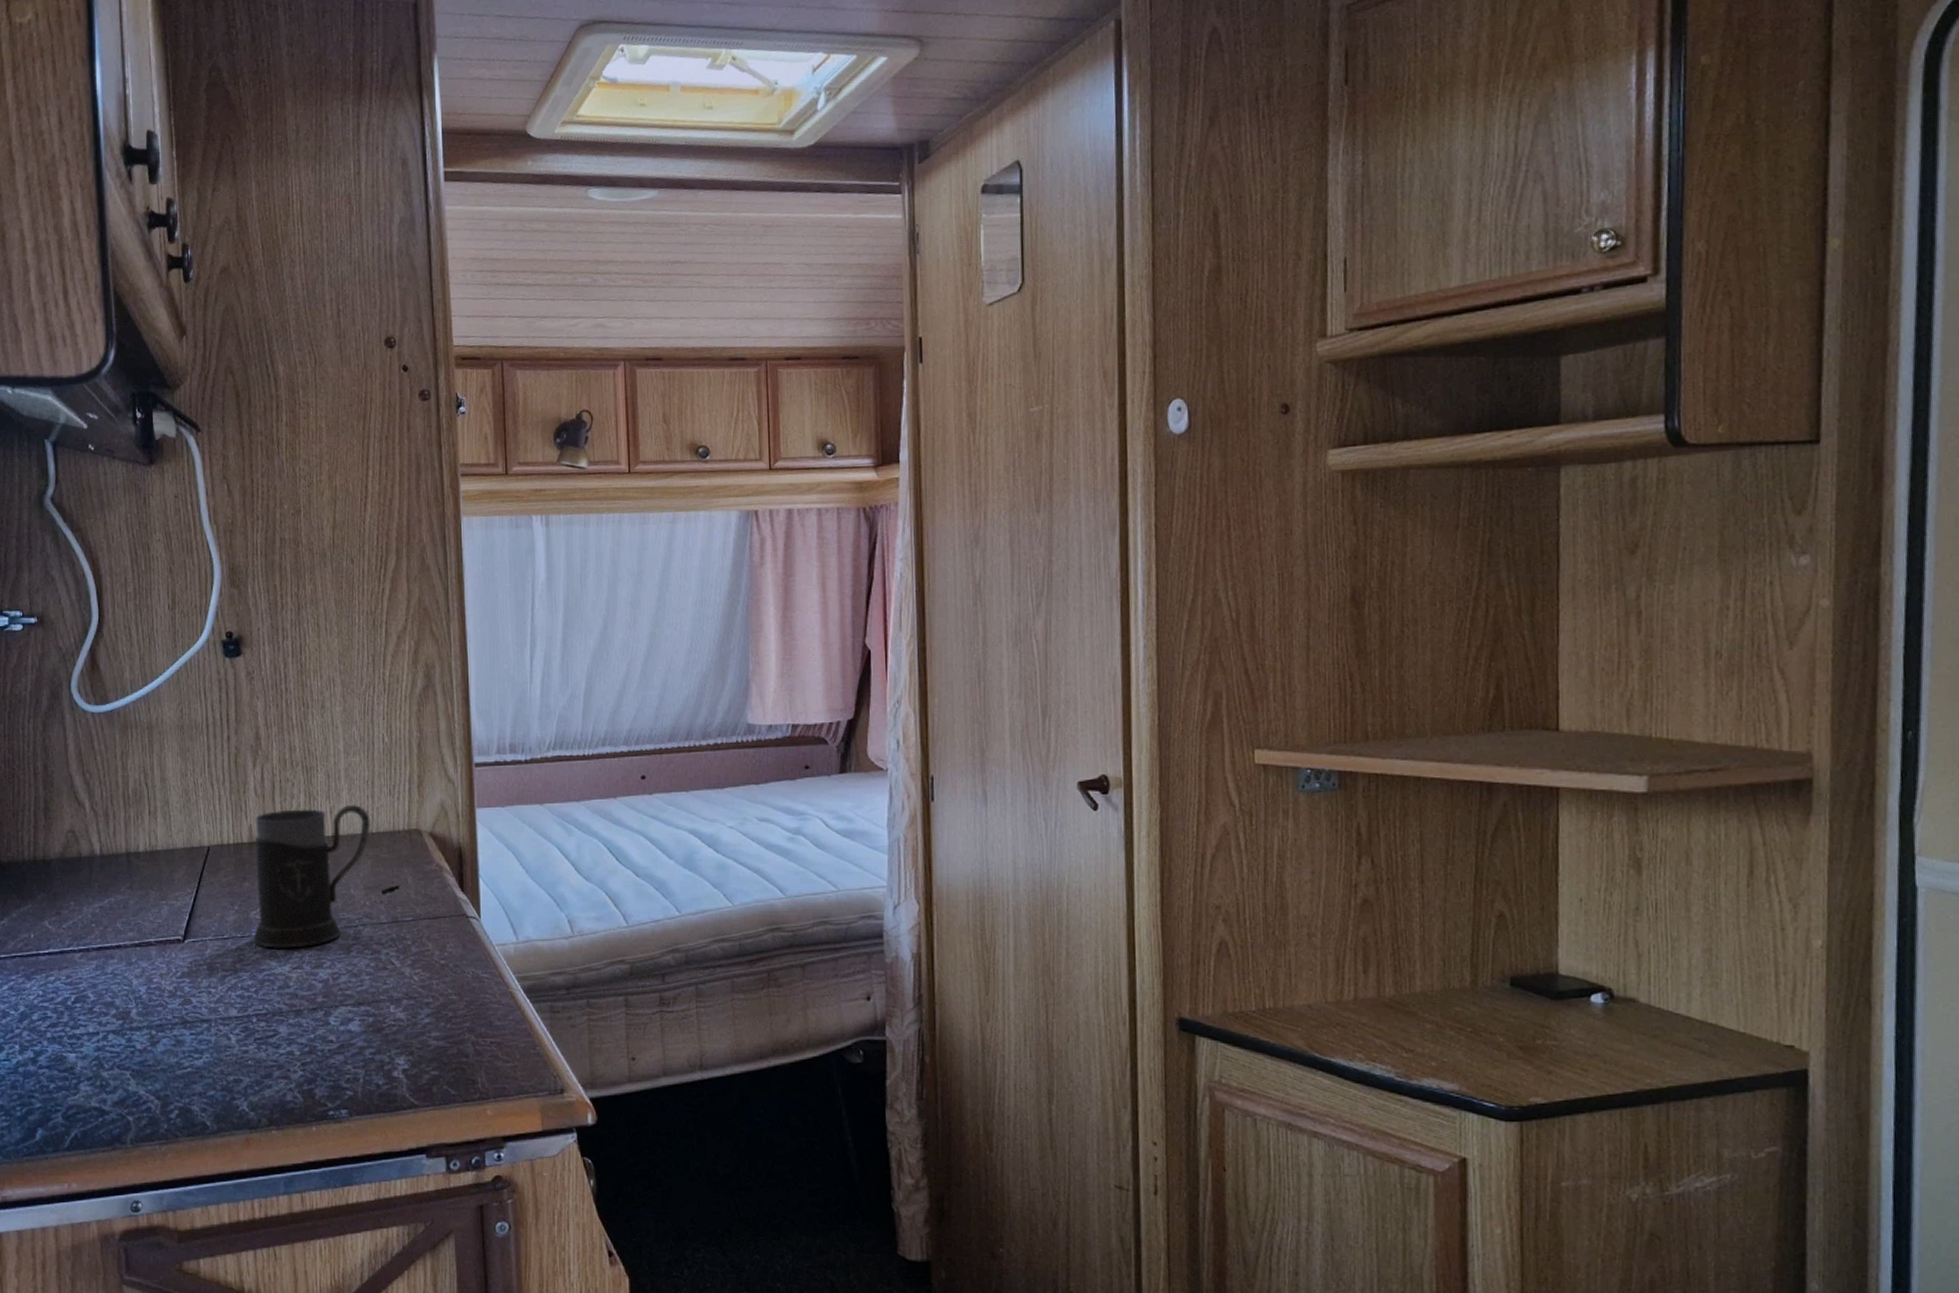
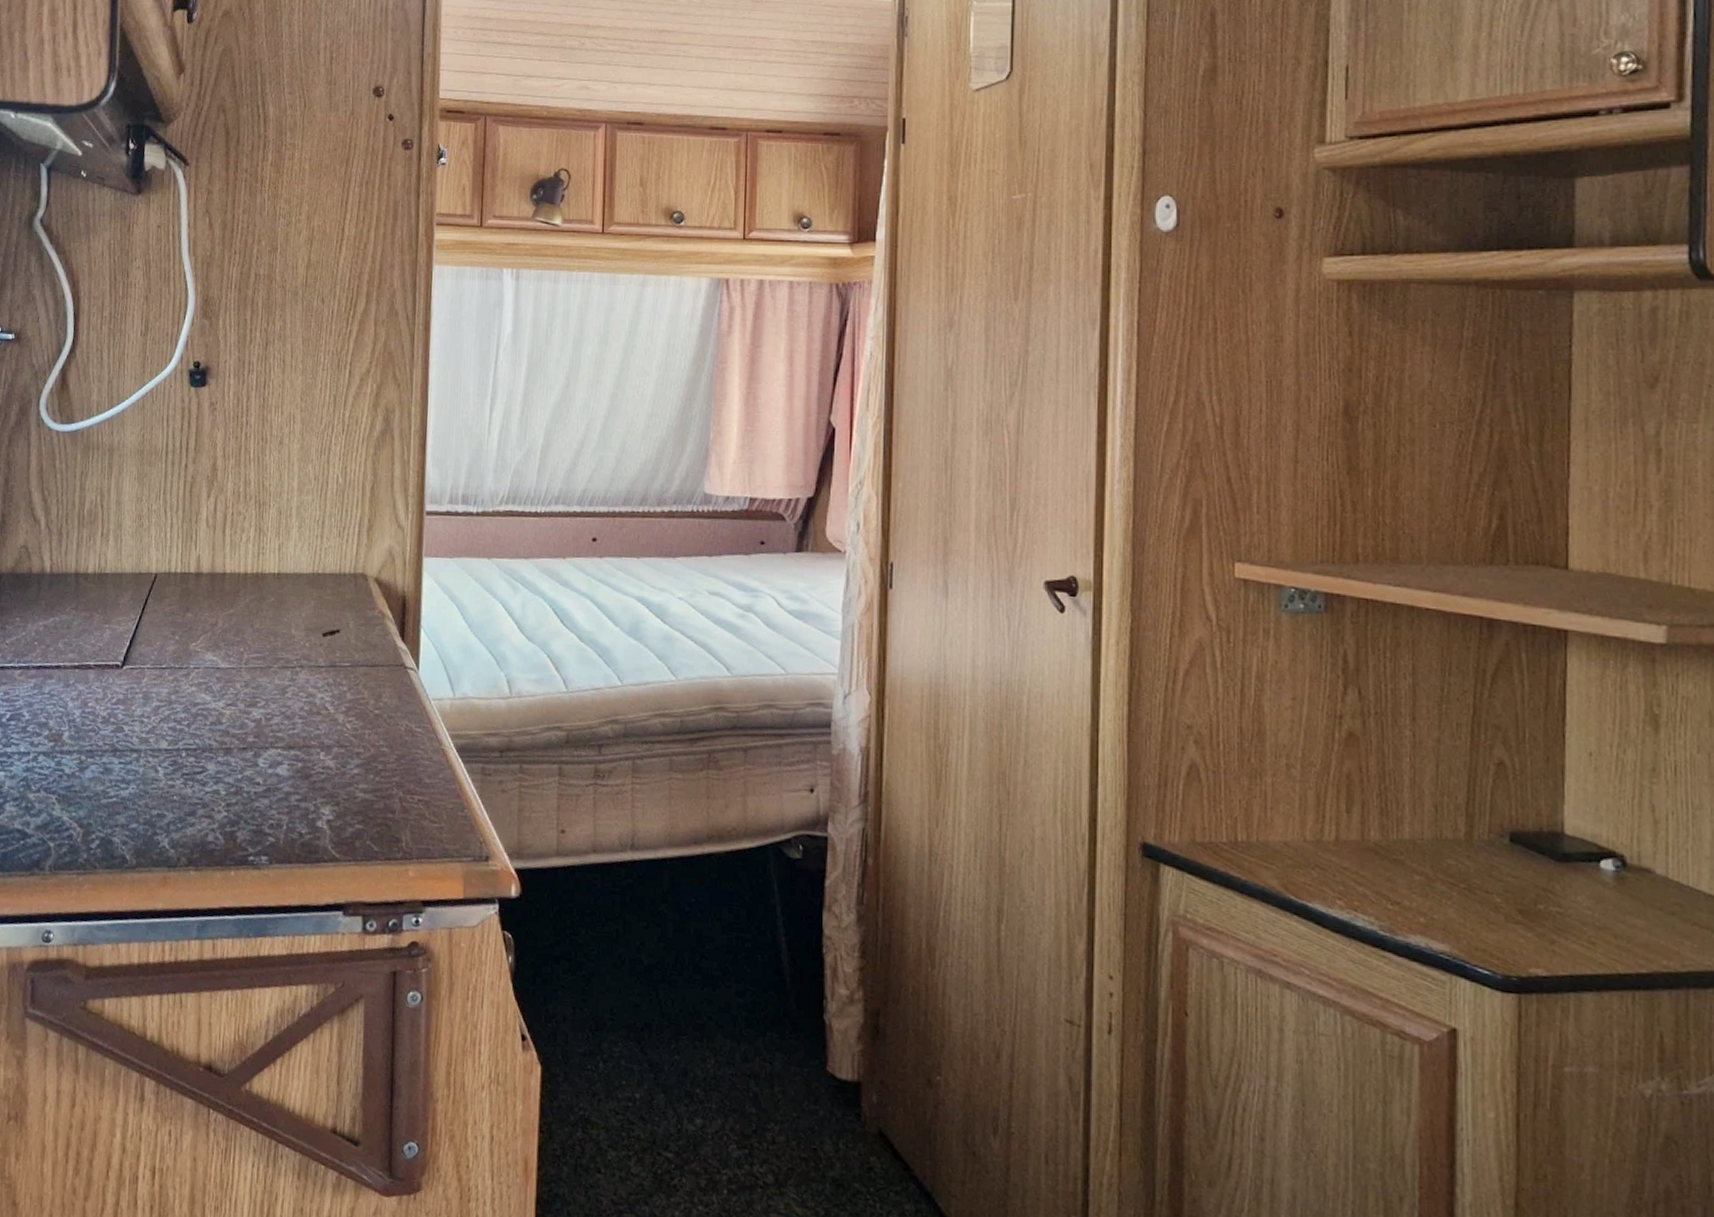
mug: present [253,805,371,948] -> none [190,543,318,684]

